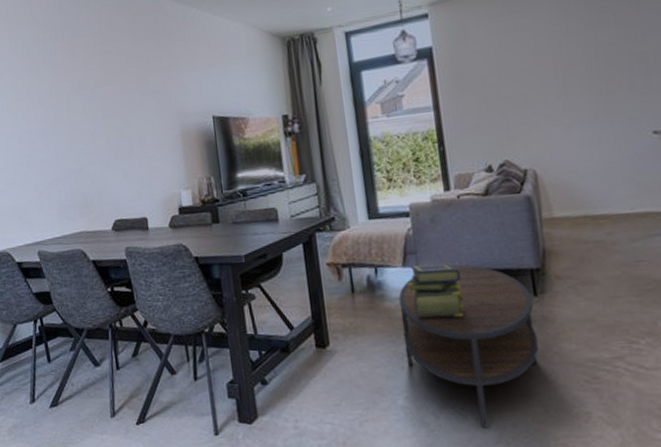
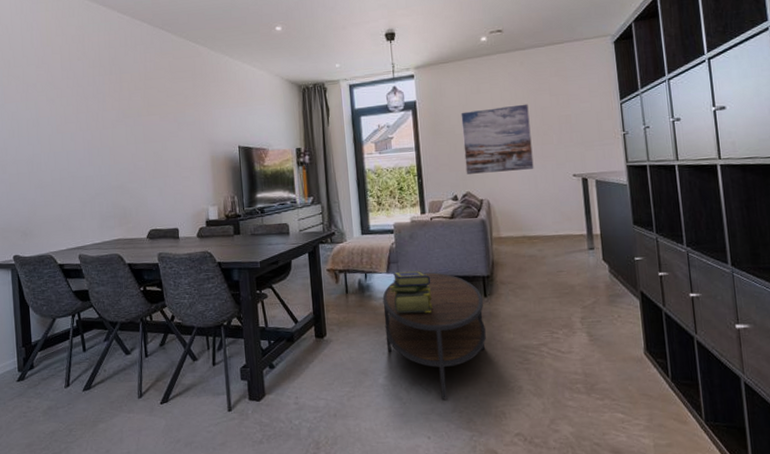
wall art: none [492,40,597,138] -> present [461,104,534,175]

